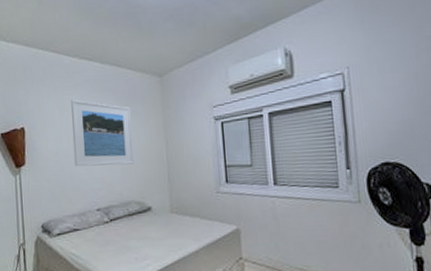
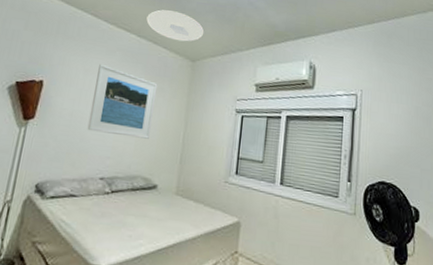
ceiling light: none [105,27,166,59] -> present [146,9,205,42]

